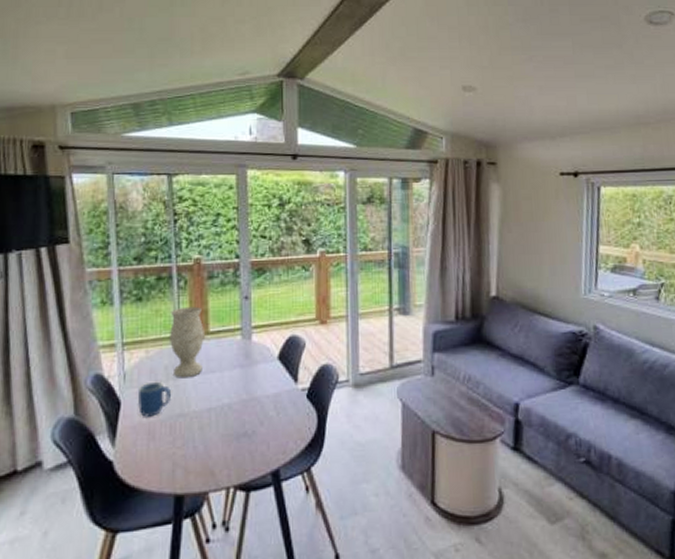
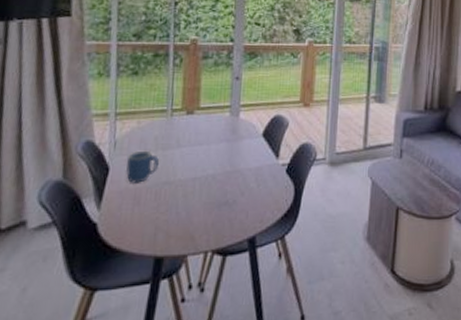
vase: present [170,306,204,378] -> none [162,83,196,149]

